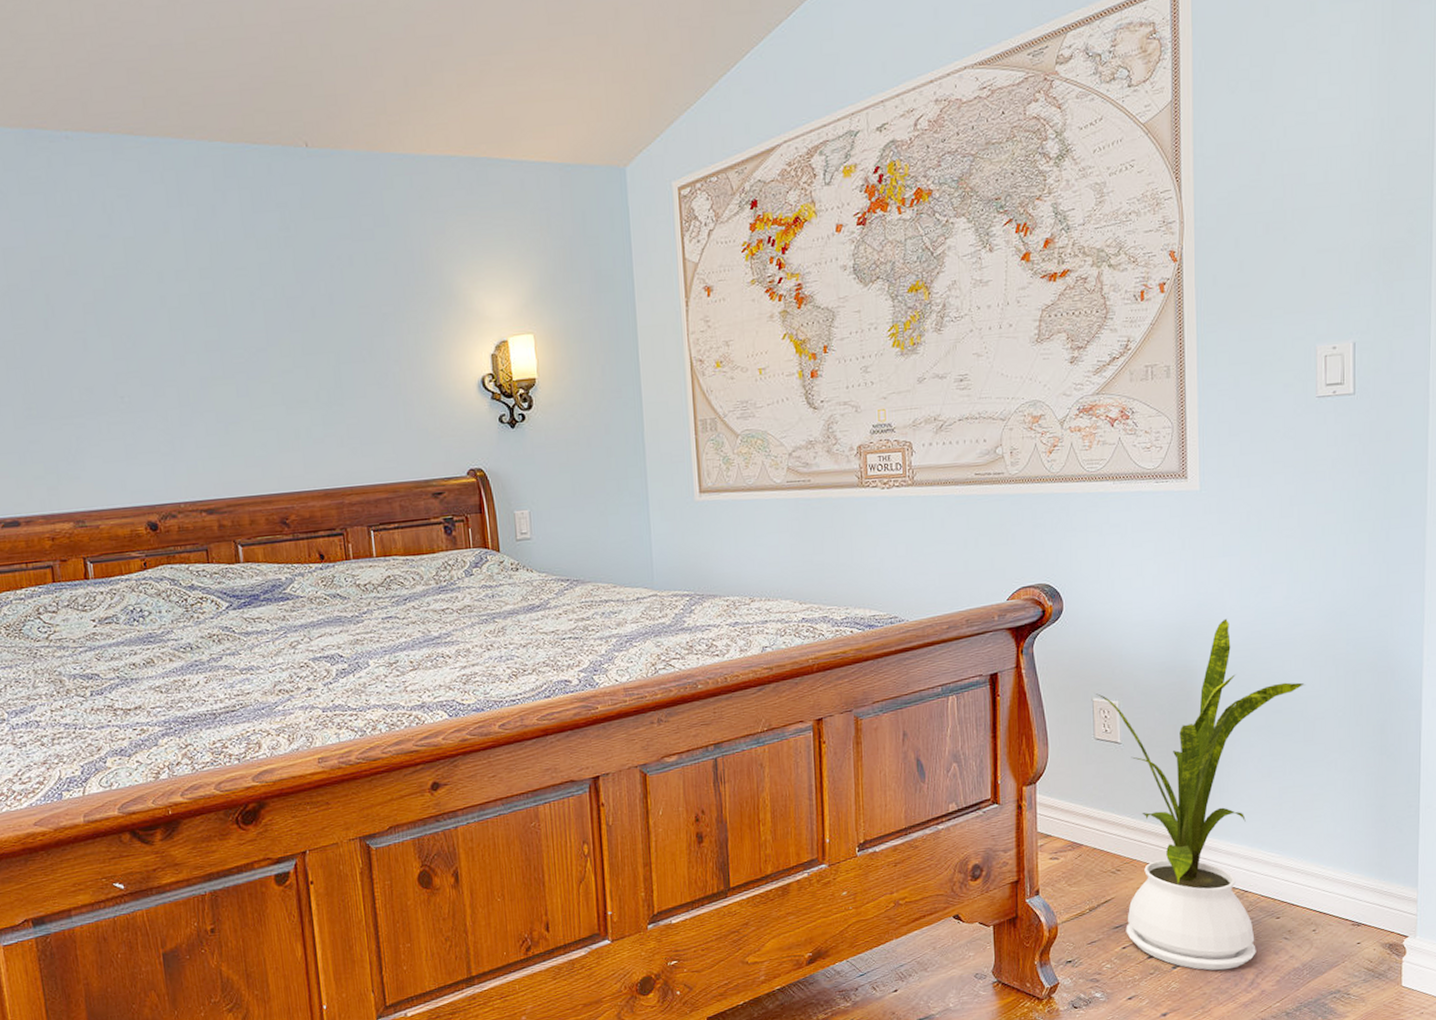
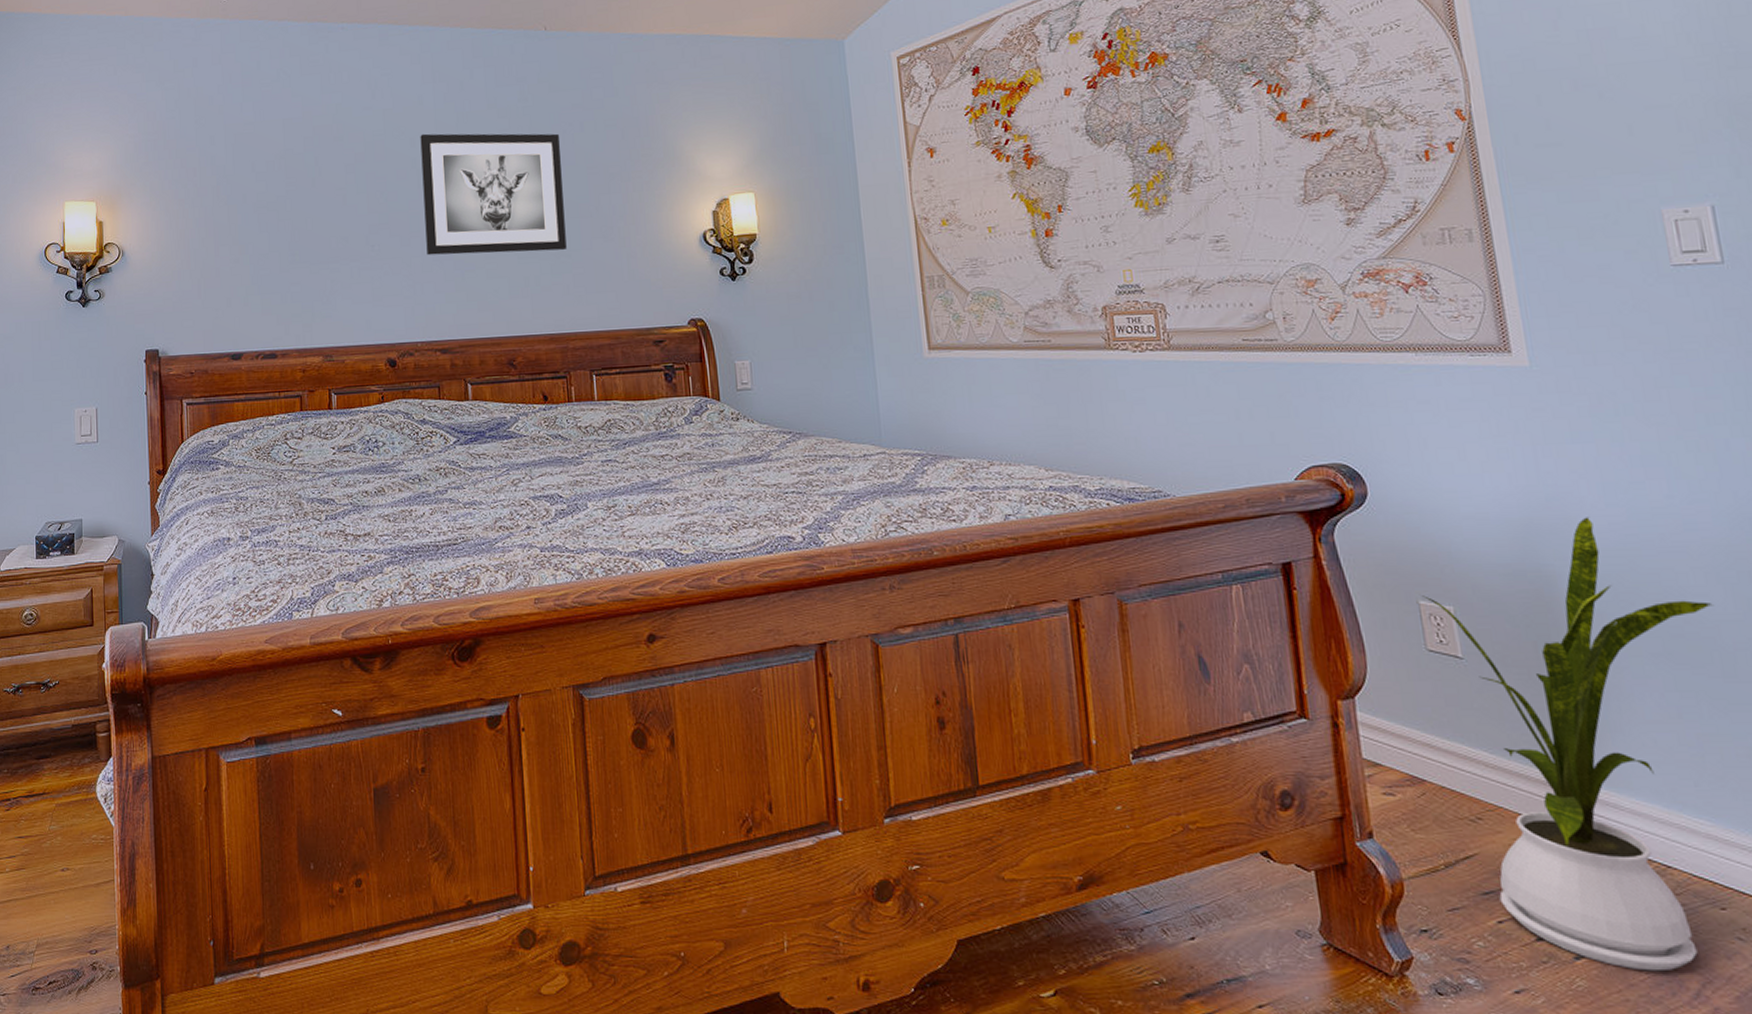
wall art: none [168,267,339,407] -> present [420,133,567,256]

